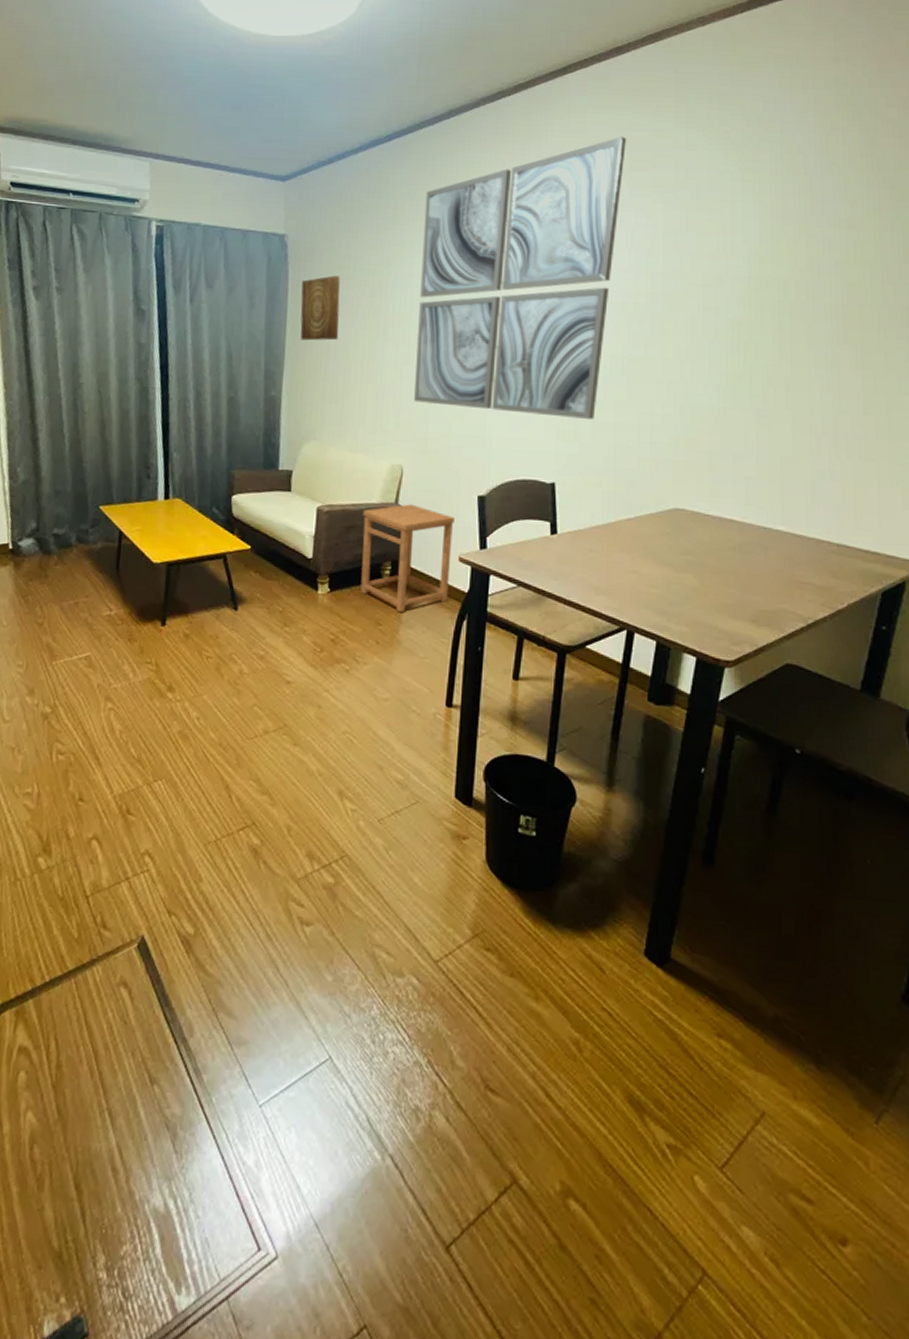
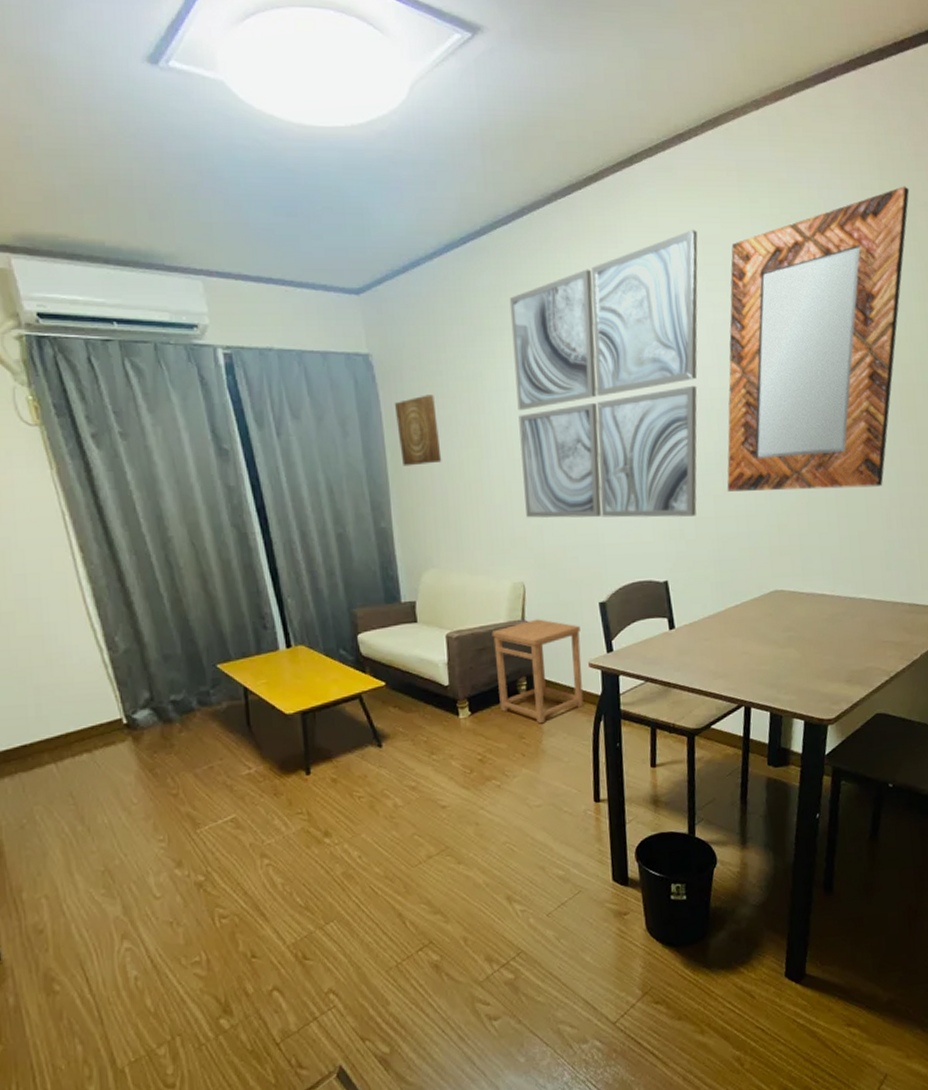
home mirror: none [631,102,871,411] -> present [727,186,910,492]

